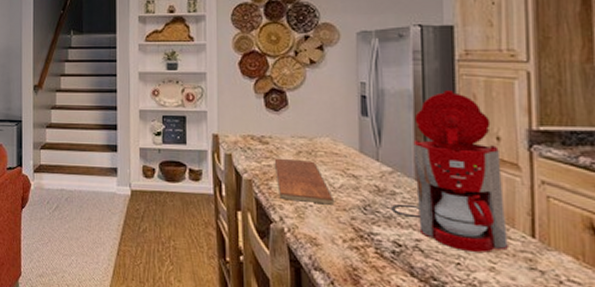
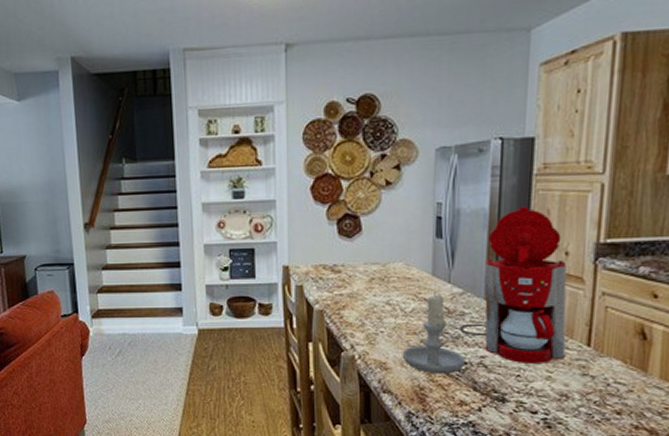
chopping board: present [274,158,335,205] -> none [346,286,406,330]
candle: none [332,169,400,256] -> present [402,292,466,374]

